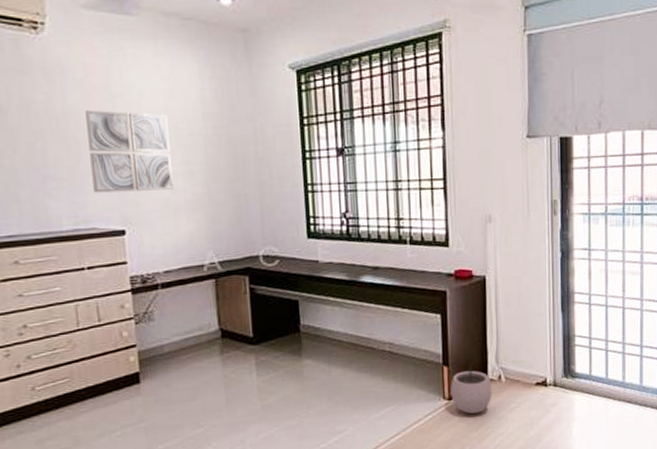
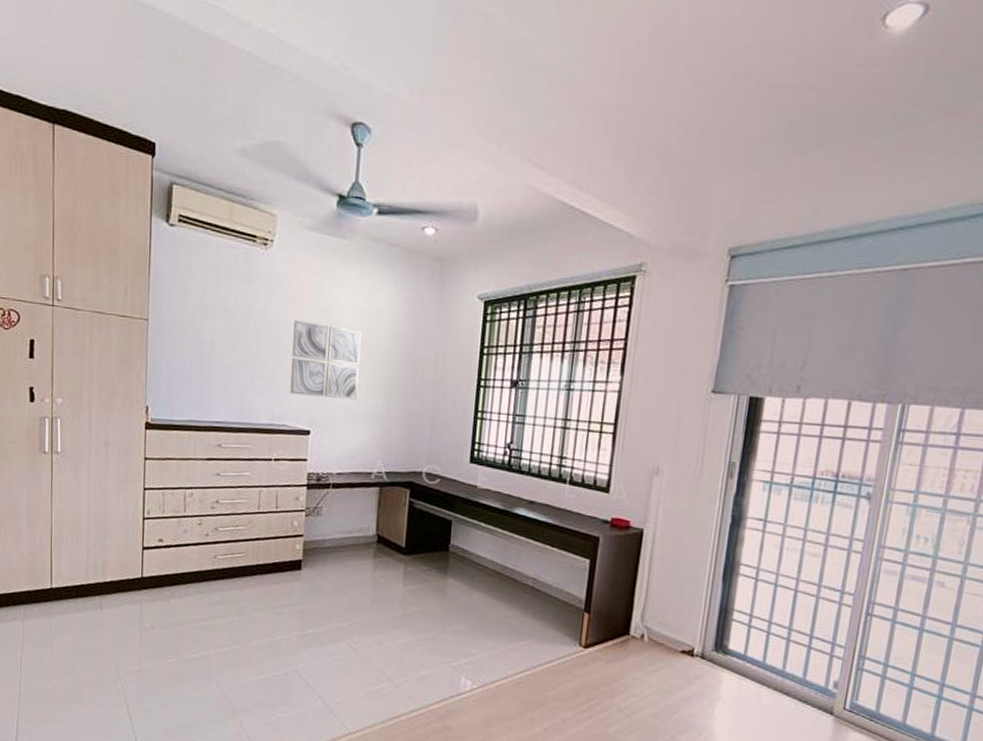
plant pot: present [451,362,492,414] -> none [588,614,633,668]

